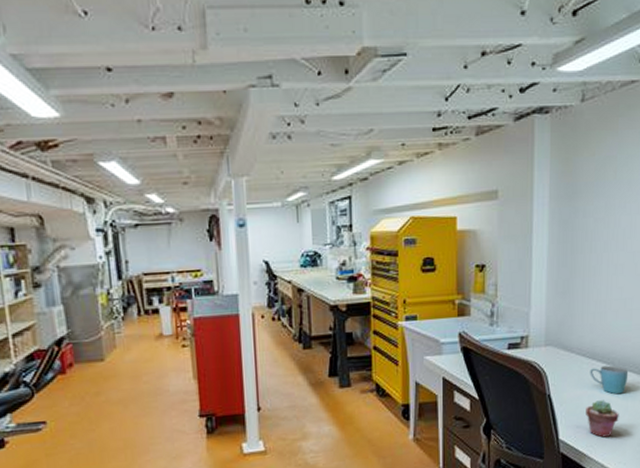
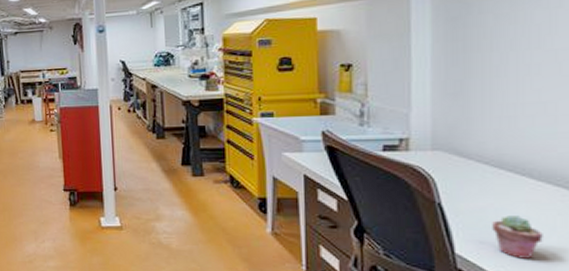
mug: present [590,365,629,395] -> none [496,177,555,211]

